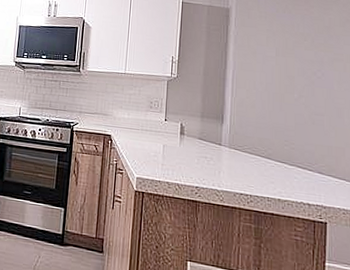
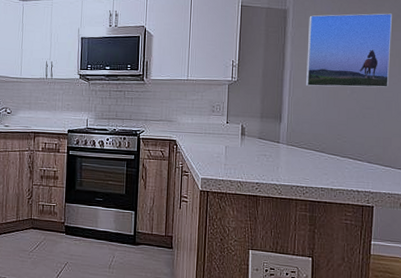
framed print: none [250,15,342,94] -> present [306,13,393,88]

